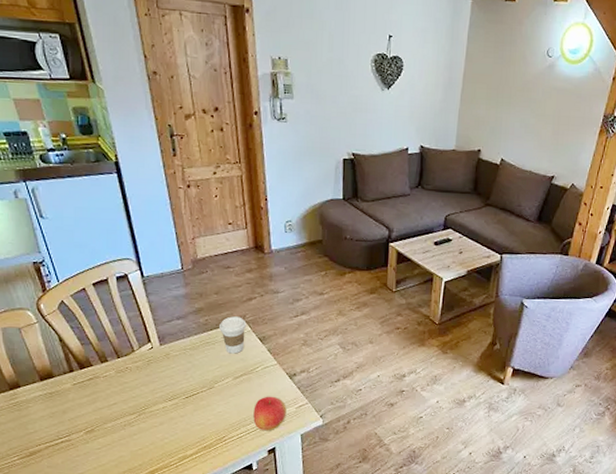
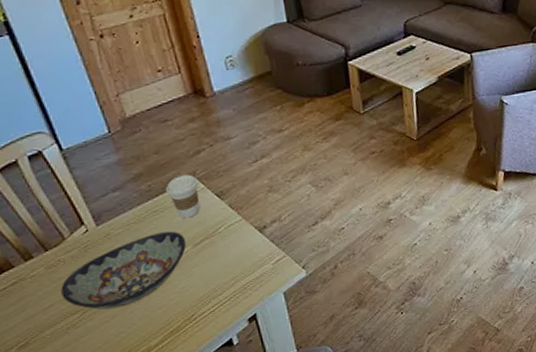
decorative bowl: none [125,361,228,417] -> present [61,231,186,310]
apple: present [253,396,287,431] -> none [223,256,263,299]

